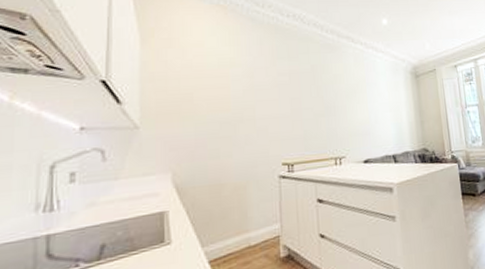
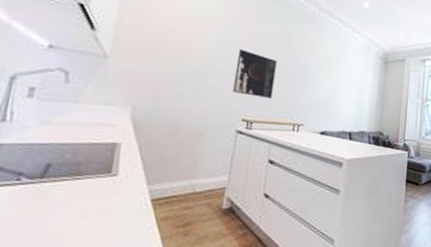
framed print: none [265,92,308,138] -> present [232,48,277,98]

